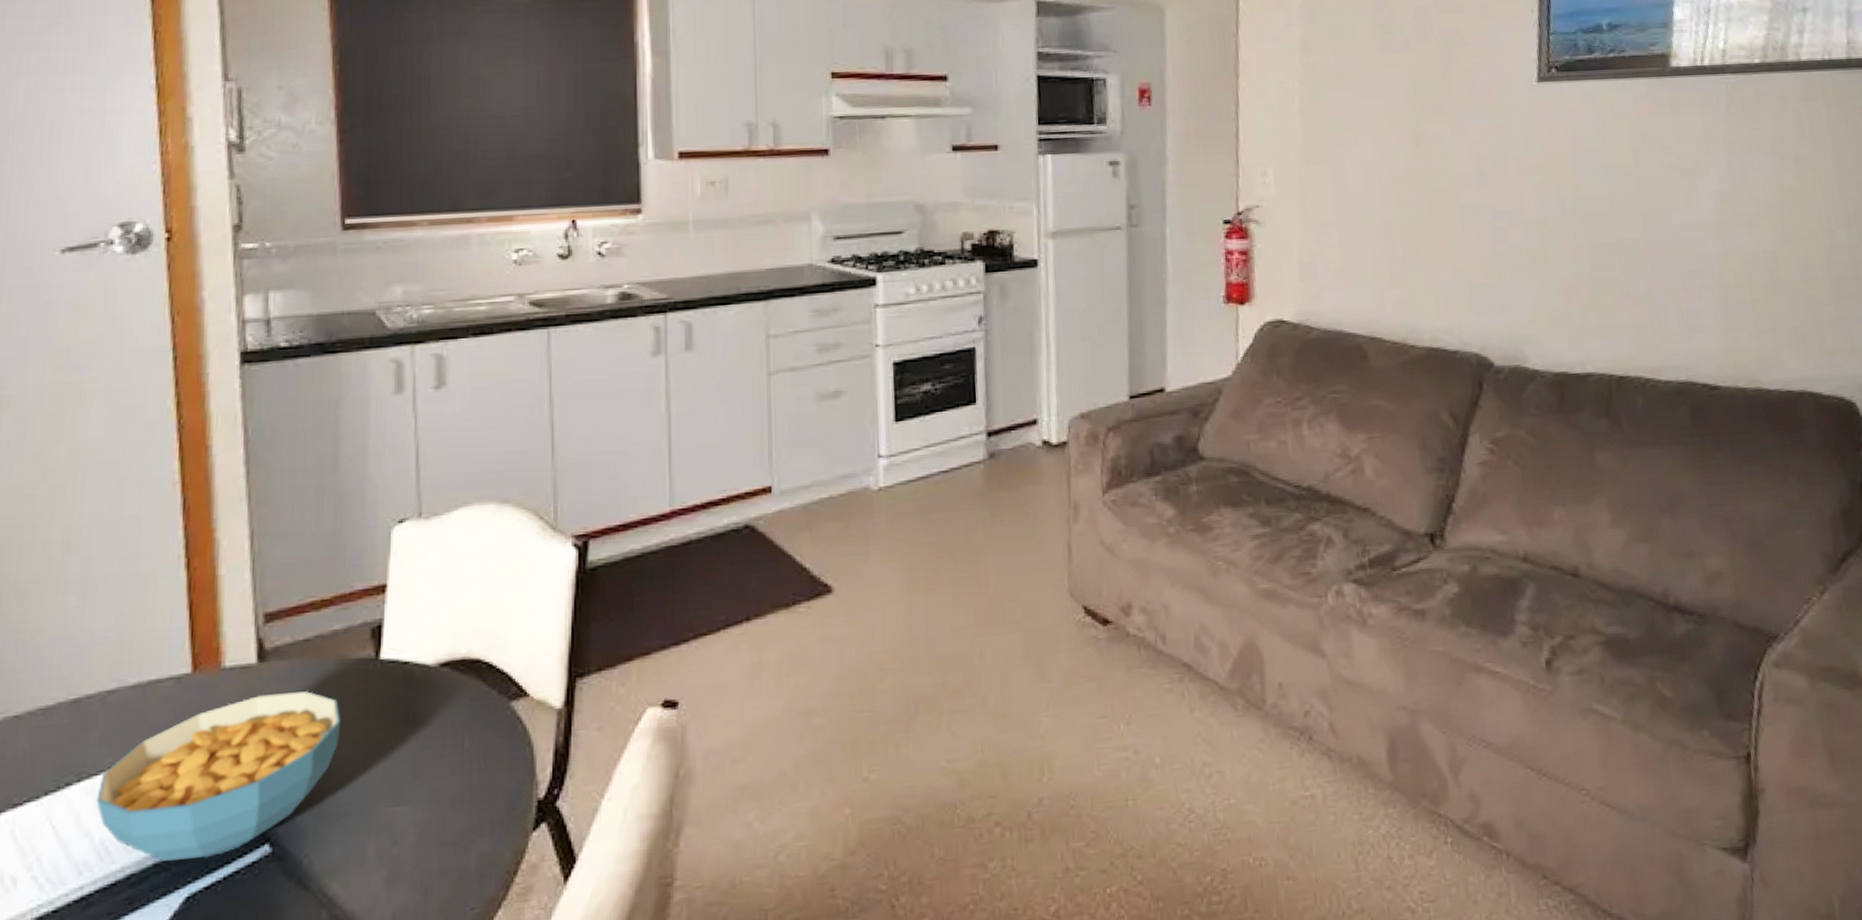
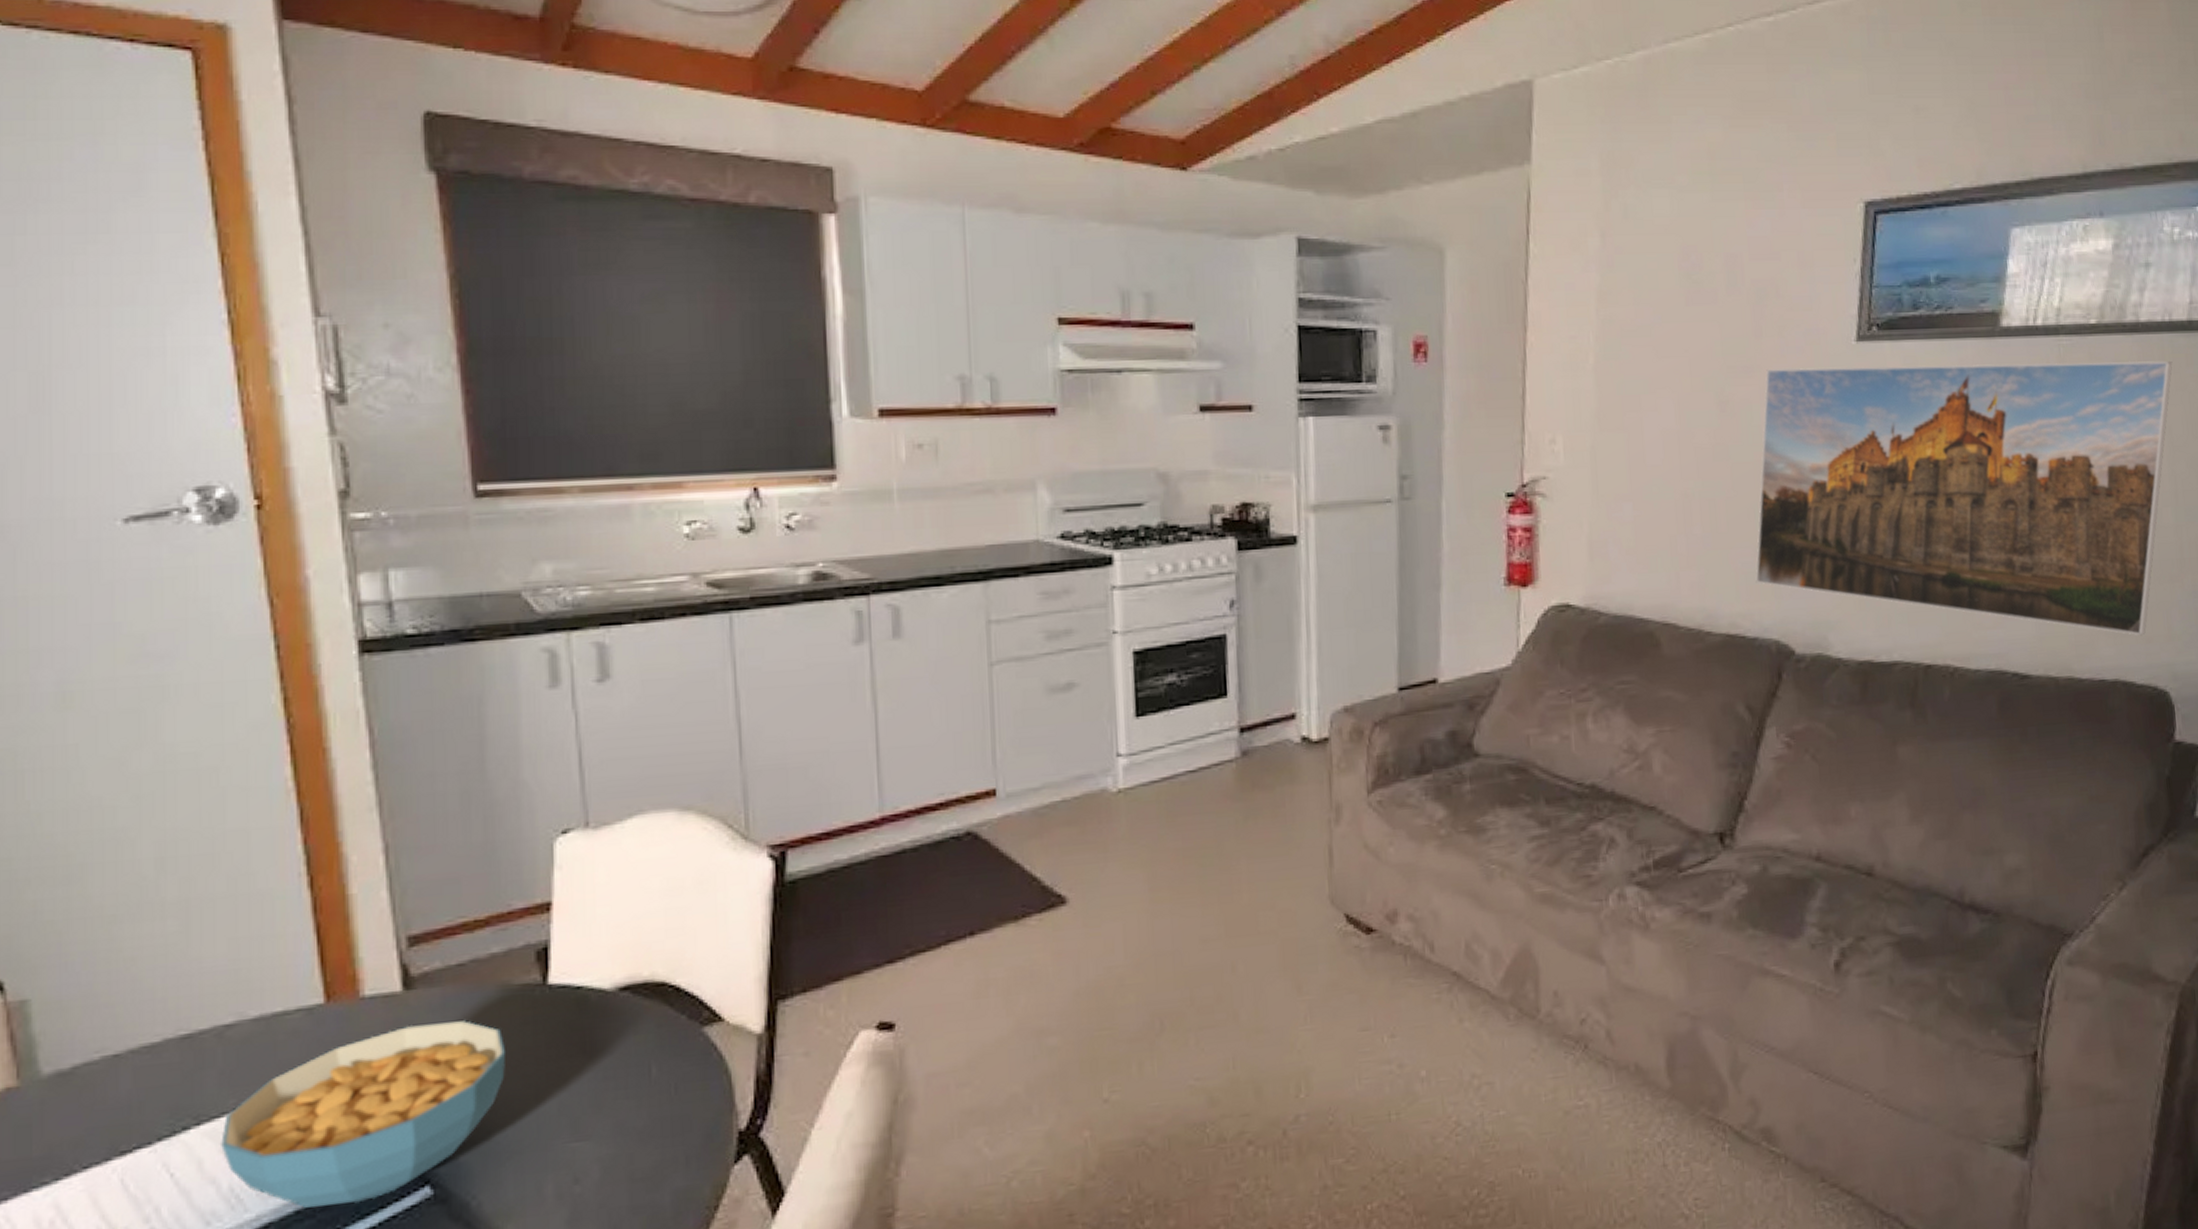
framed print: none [1454,95,1836,350] -> present [1755,360,2173,636]

